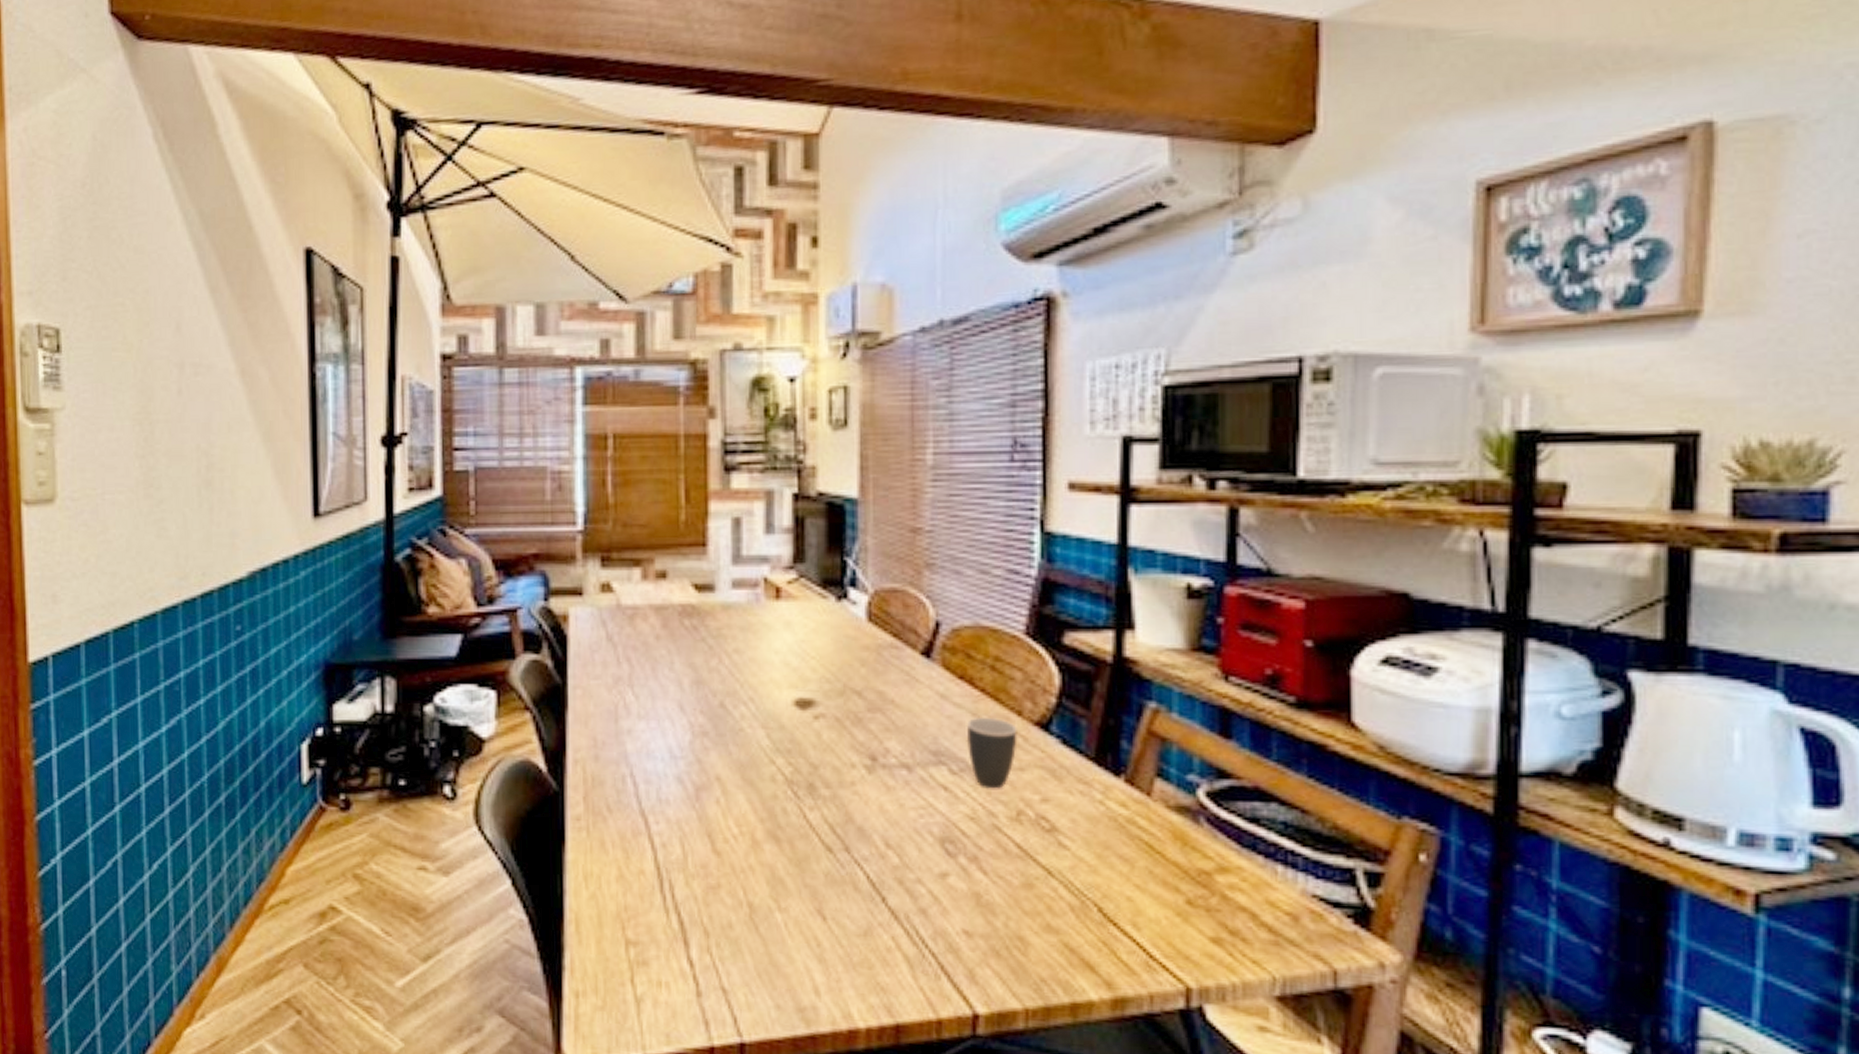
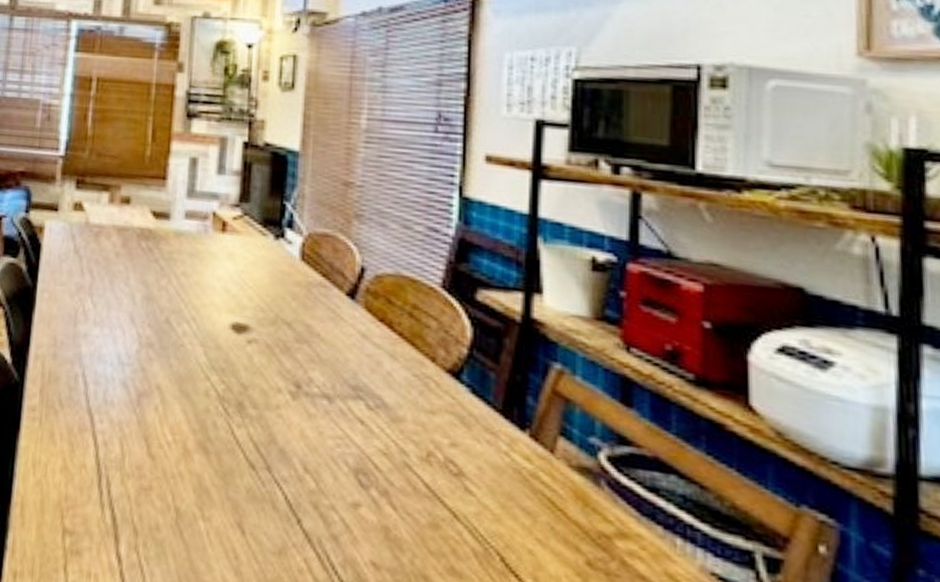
mug: present [966,717,1017,789] -> none [383,359,431,429]

